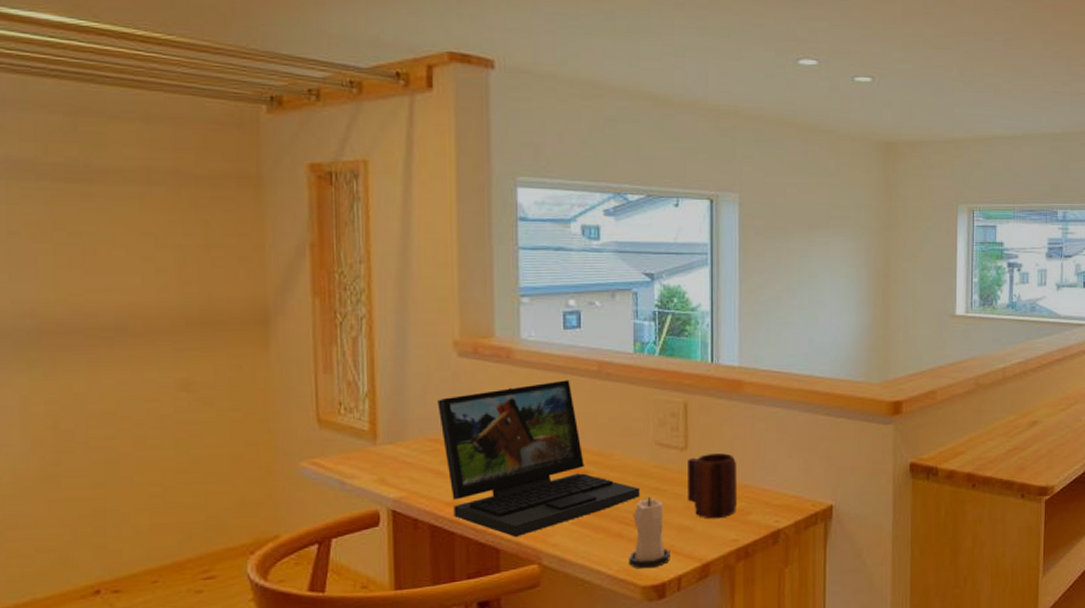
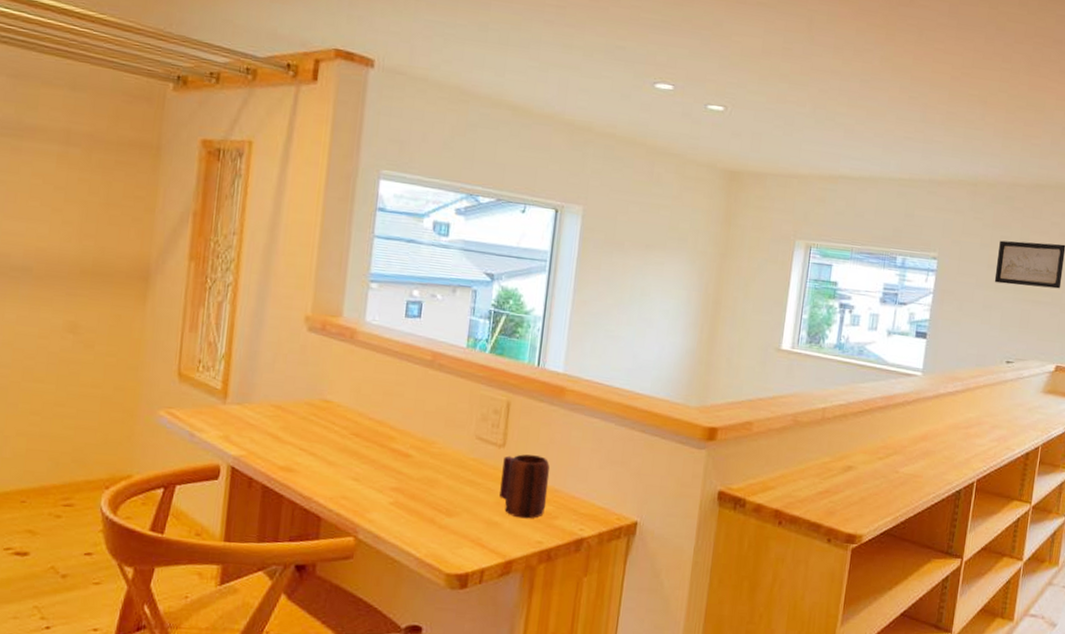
laptop: present [437,380,640,538] -> none [283,365,456,509]
candle: present [629,496,670,569] -> none [437,487,477,558]

